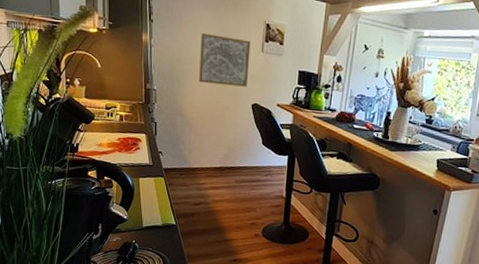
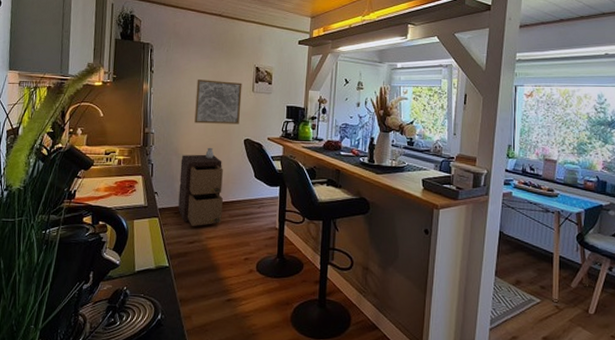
storage cabinet: none [183,109,230,189] -> present [178,147,223,226]

